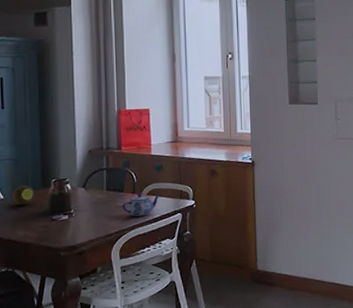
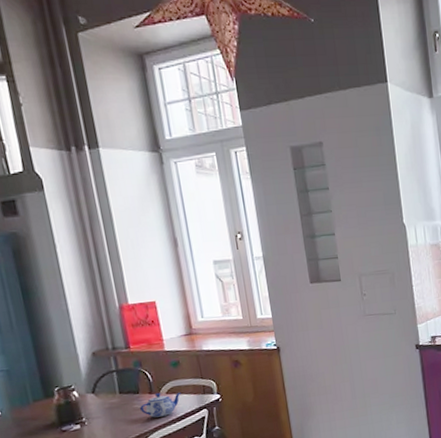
fruit: present [13,185,34,205] -> none [11,397,37,420]

